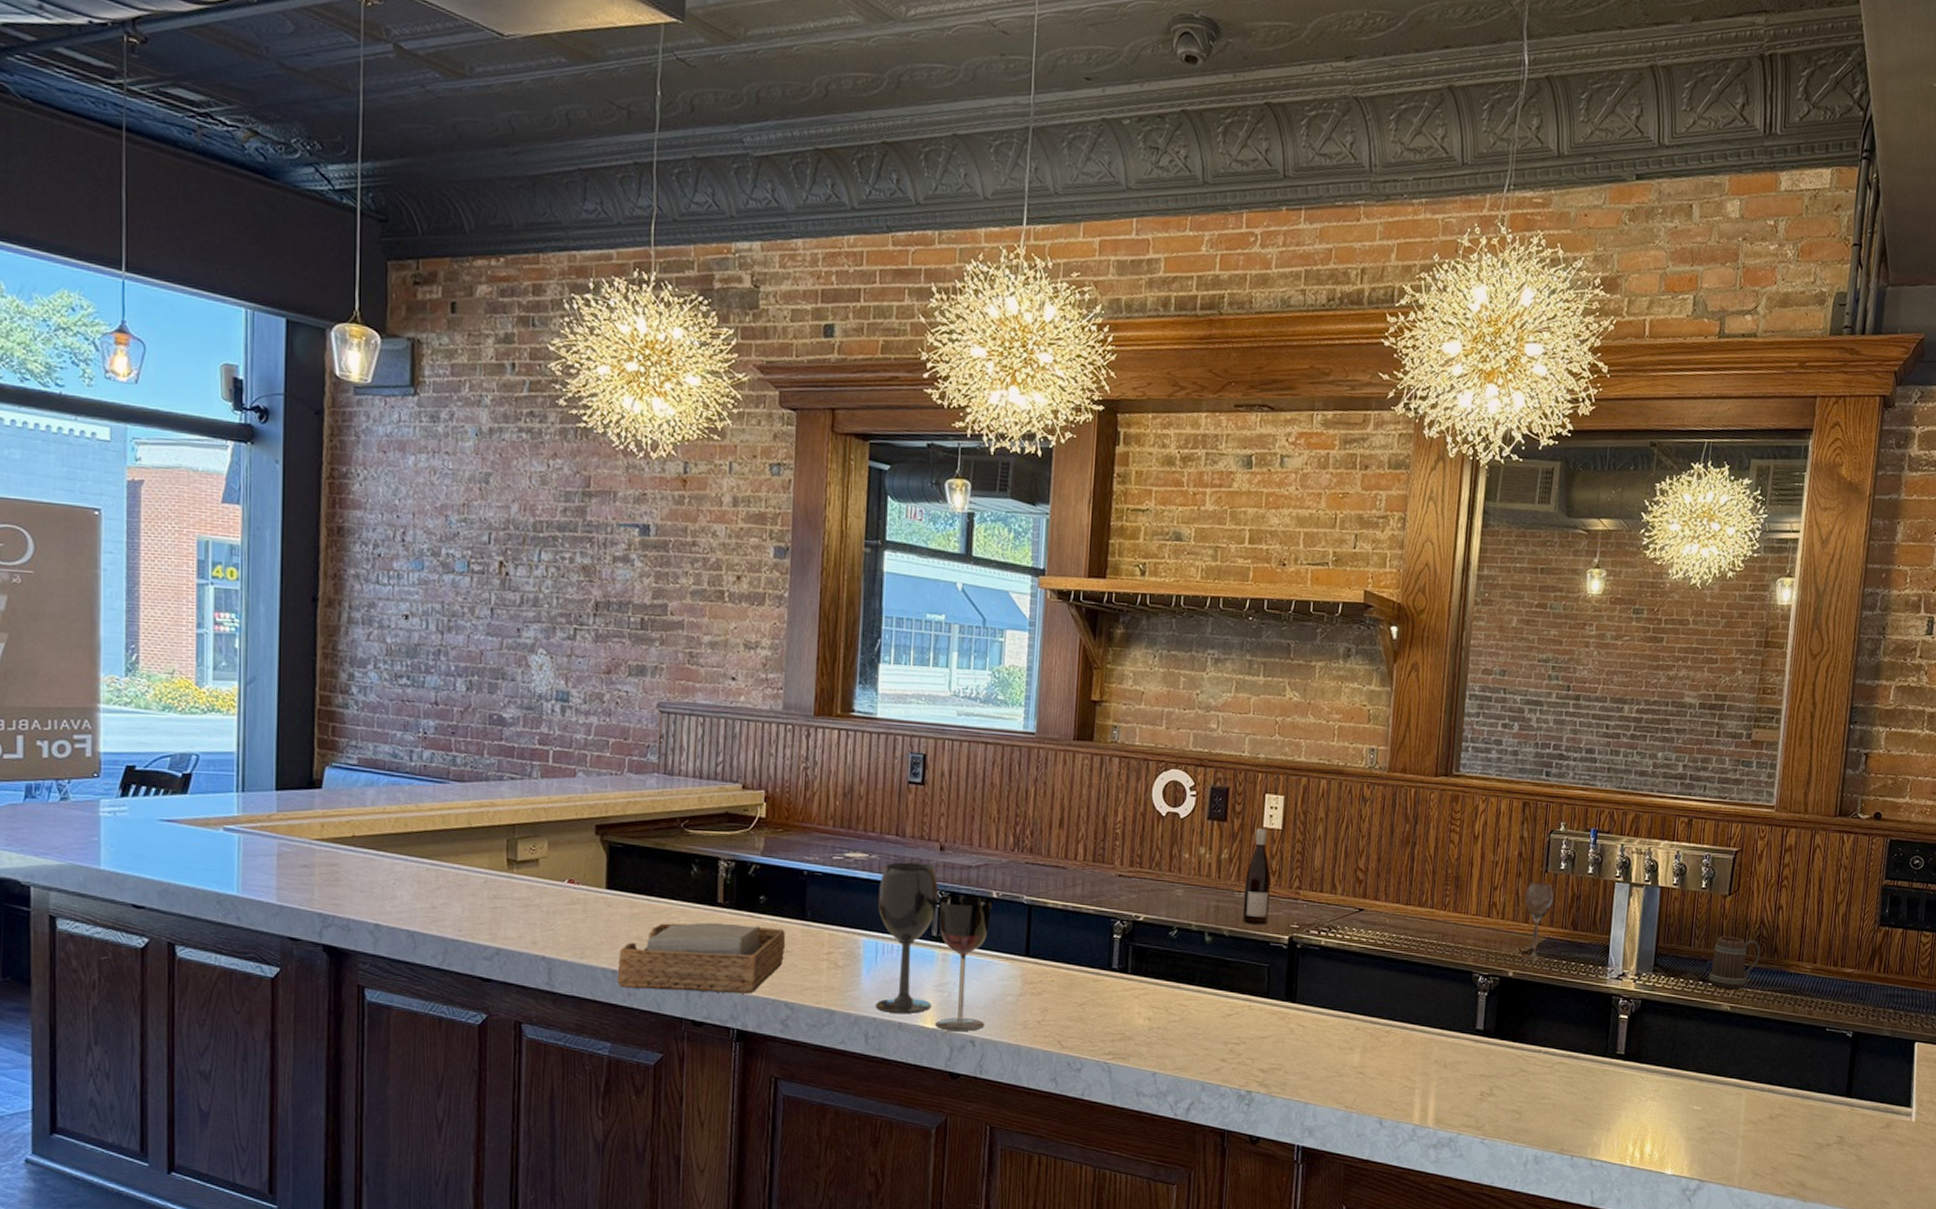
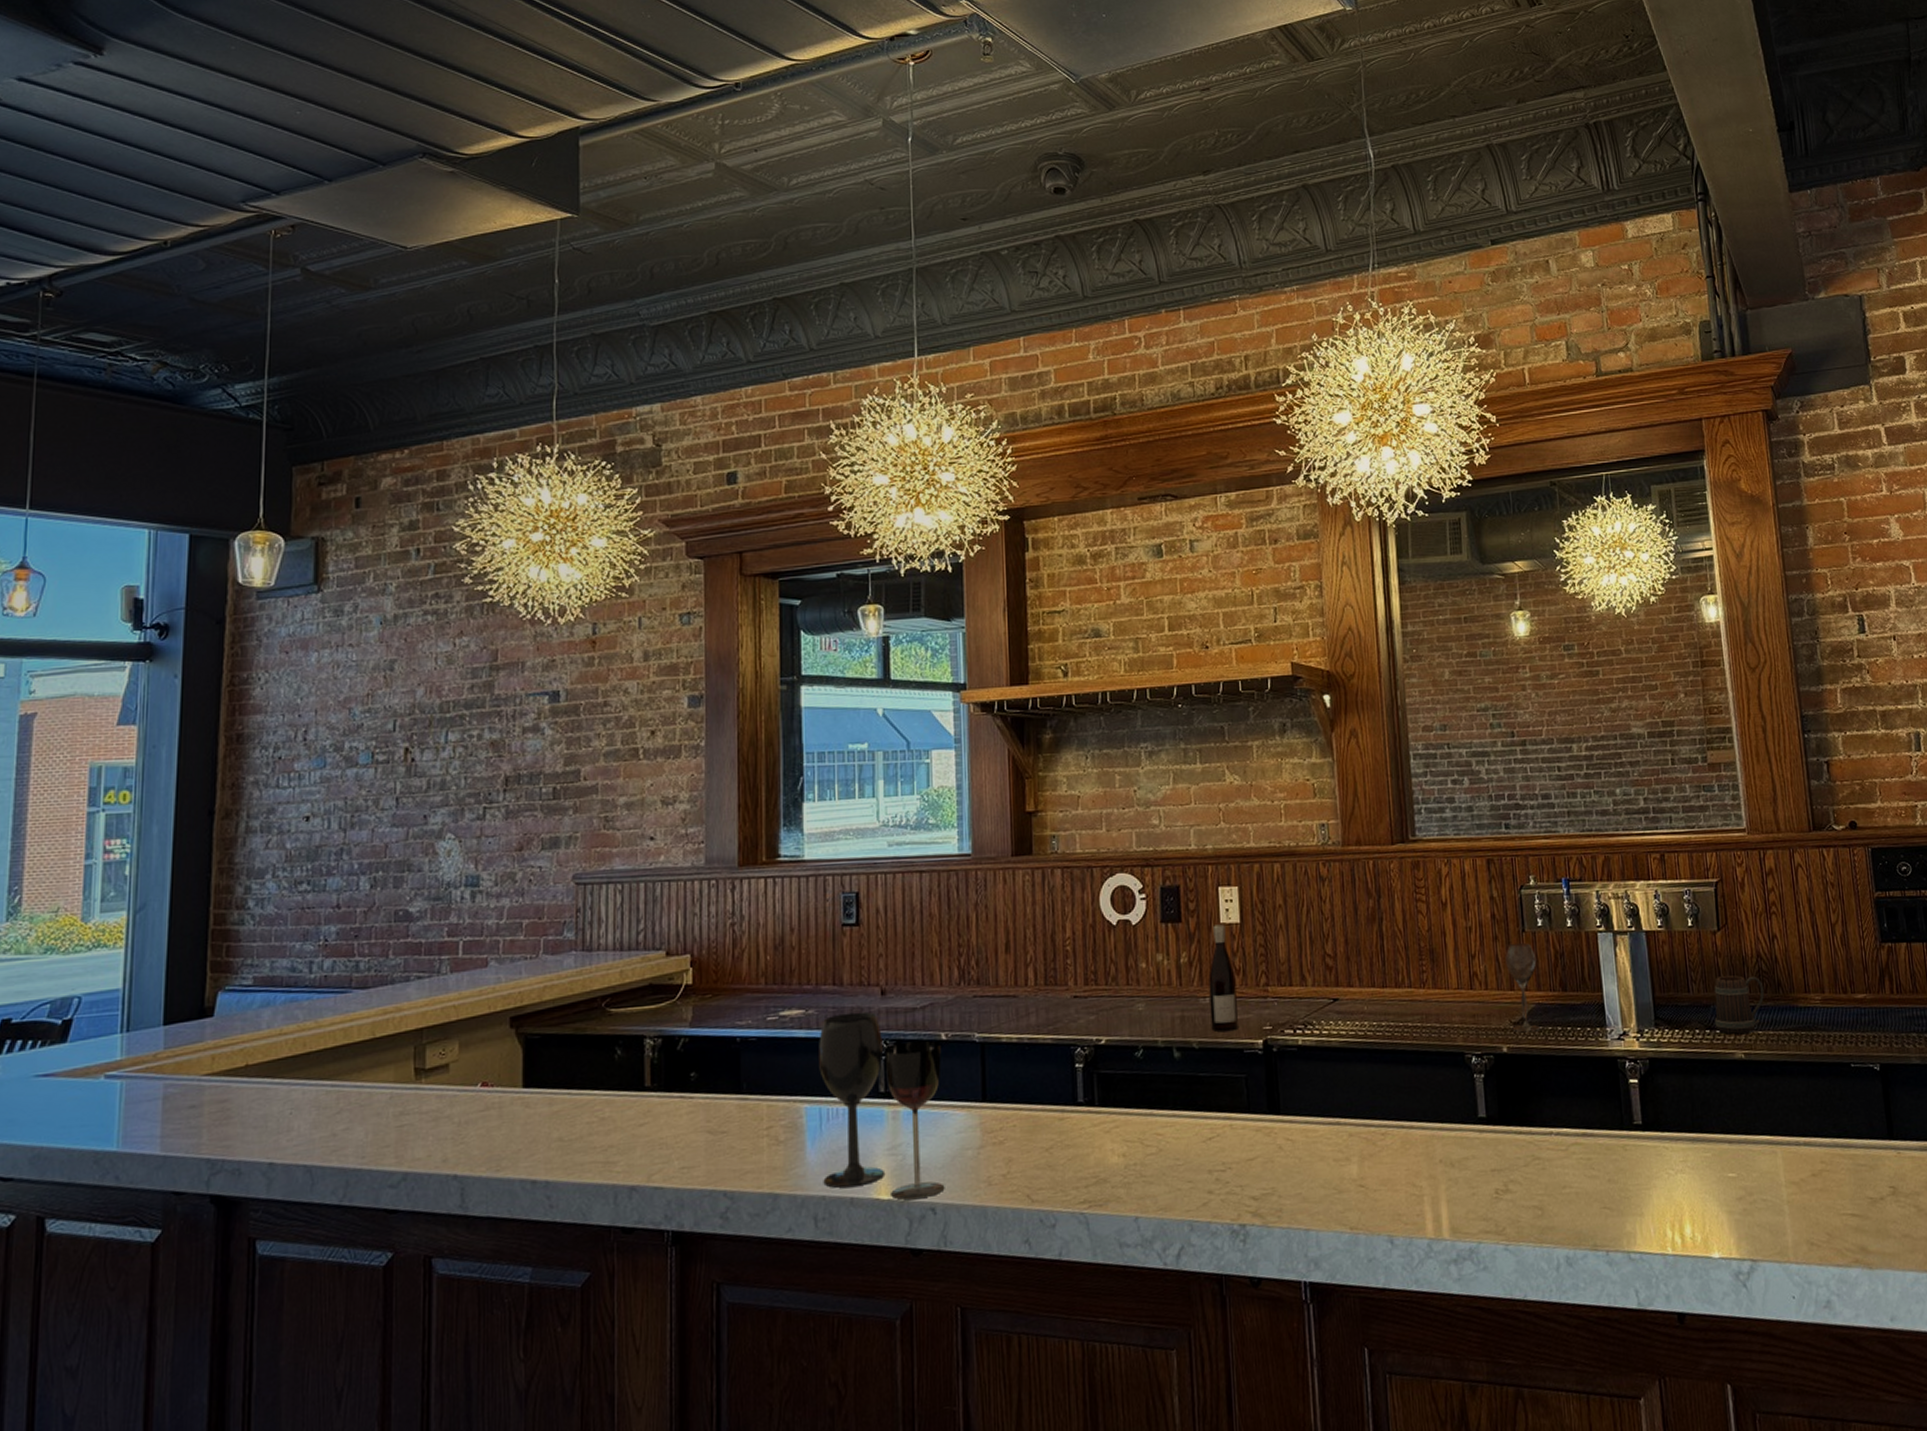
napkin holder: present [617,922,786,994] -> none [537,1107,721,1200]

